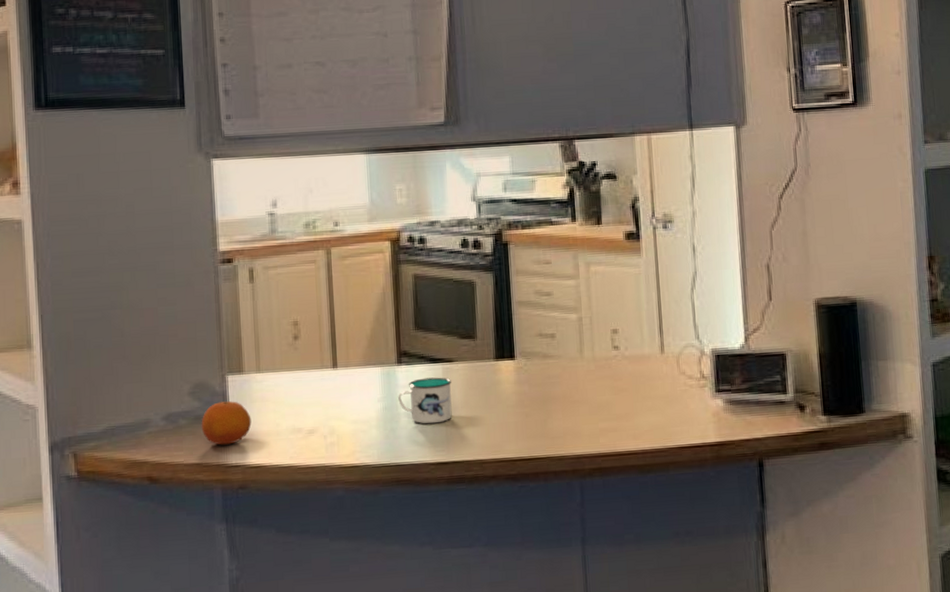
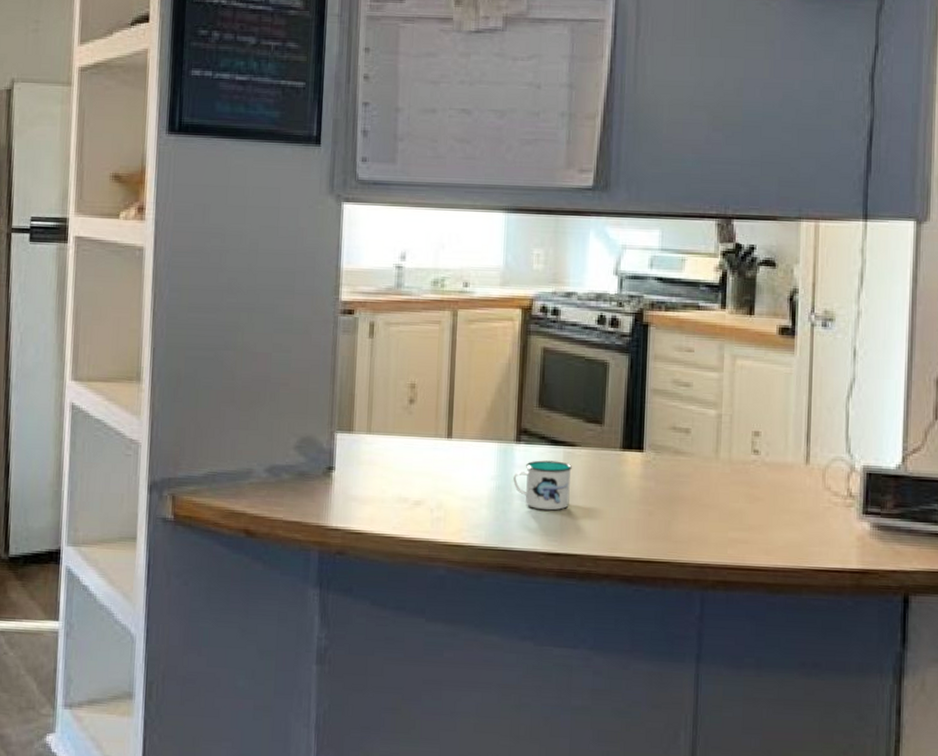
fruit: present [201,401,252,445] -> none [304,460,357,506]

